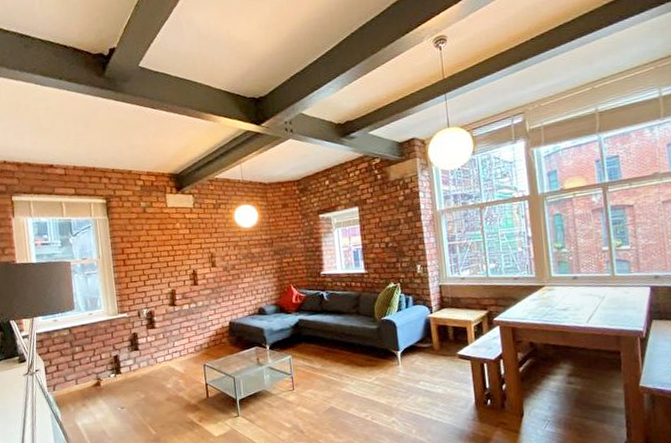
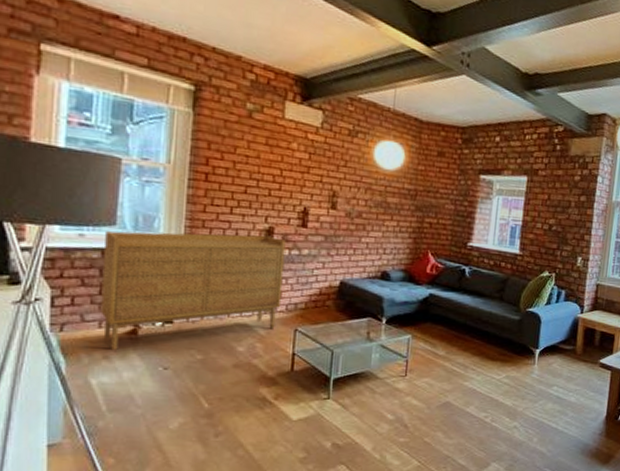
sideboard: none [69,296,191,400] -> present [100,231,286,351]

